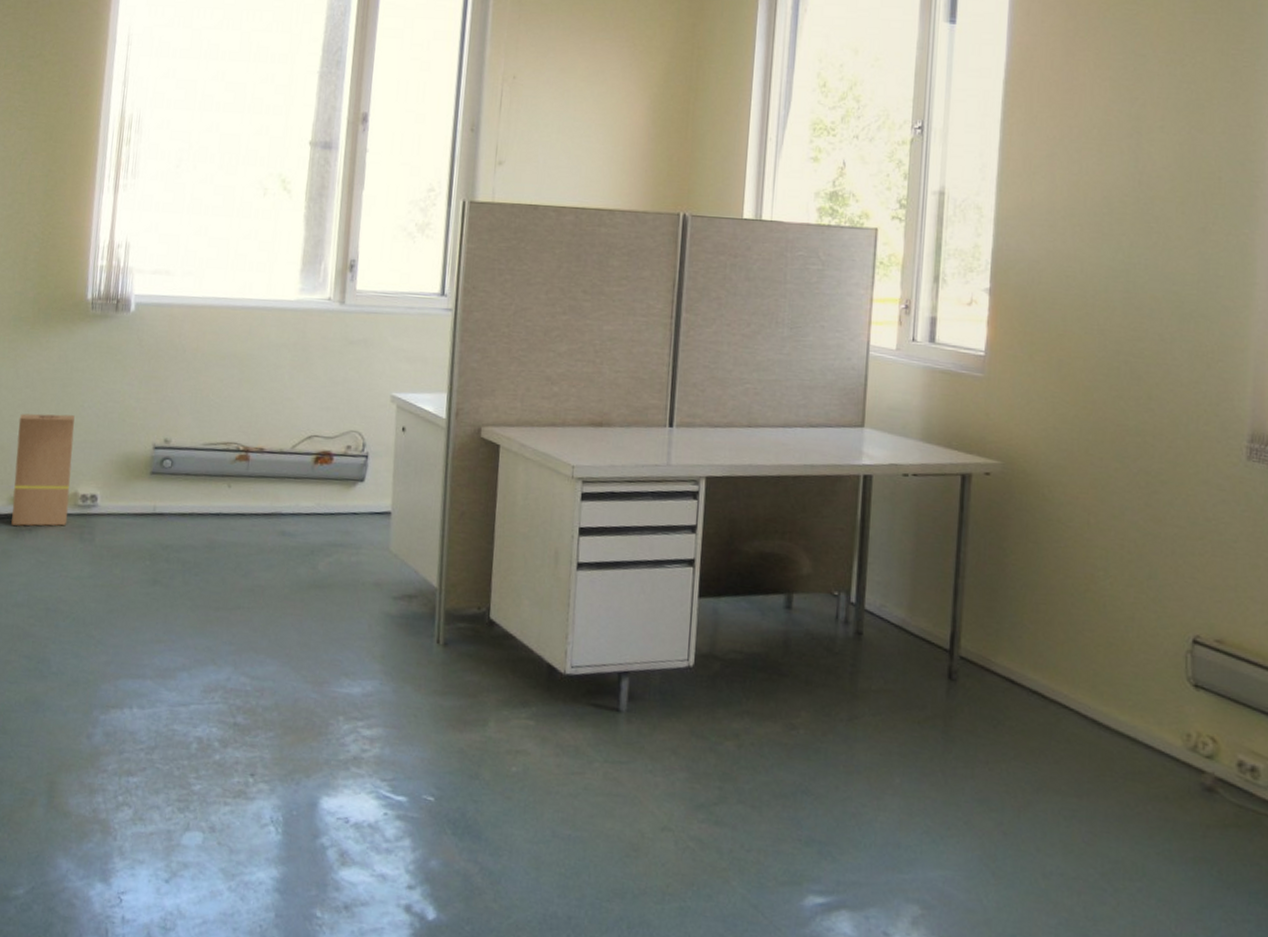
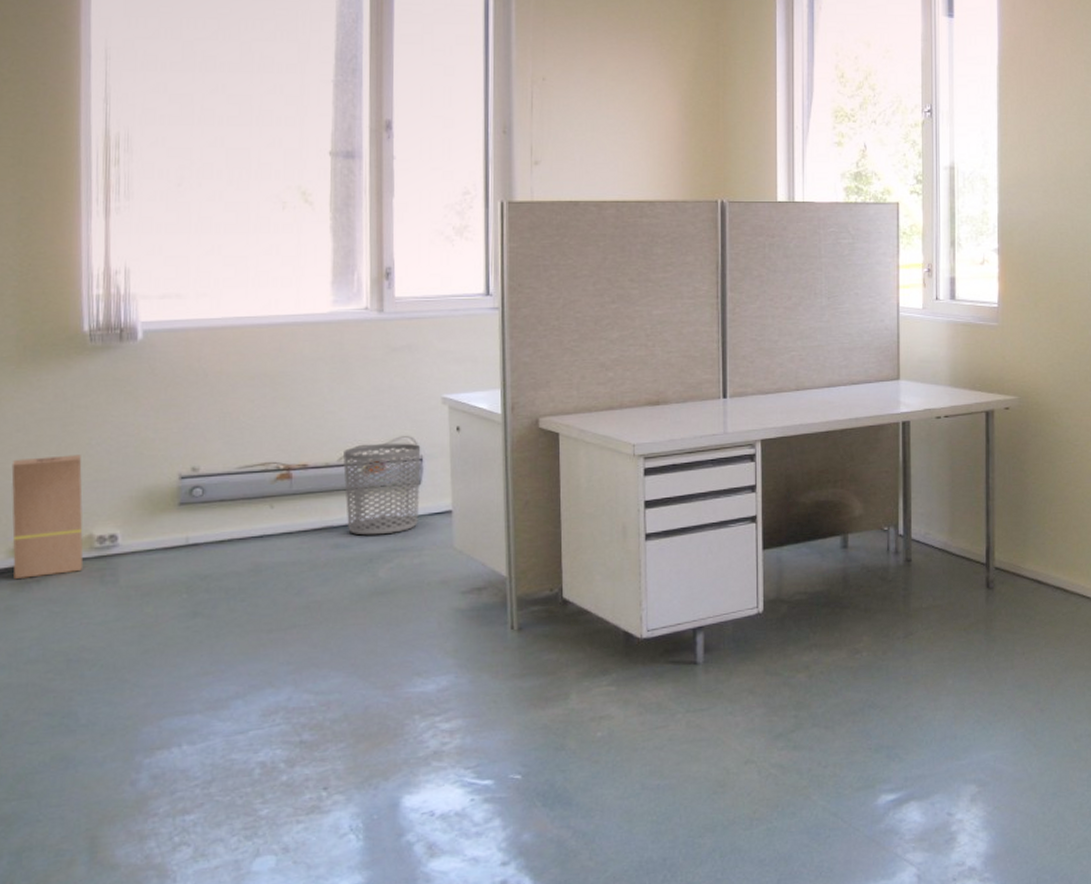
waste bin: none [294,435,368,528] -> present [343,443,421,536]

